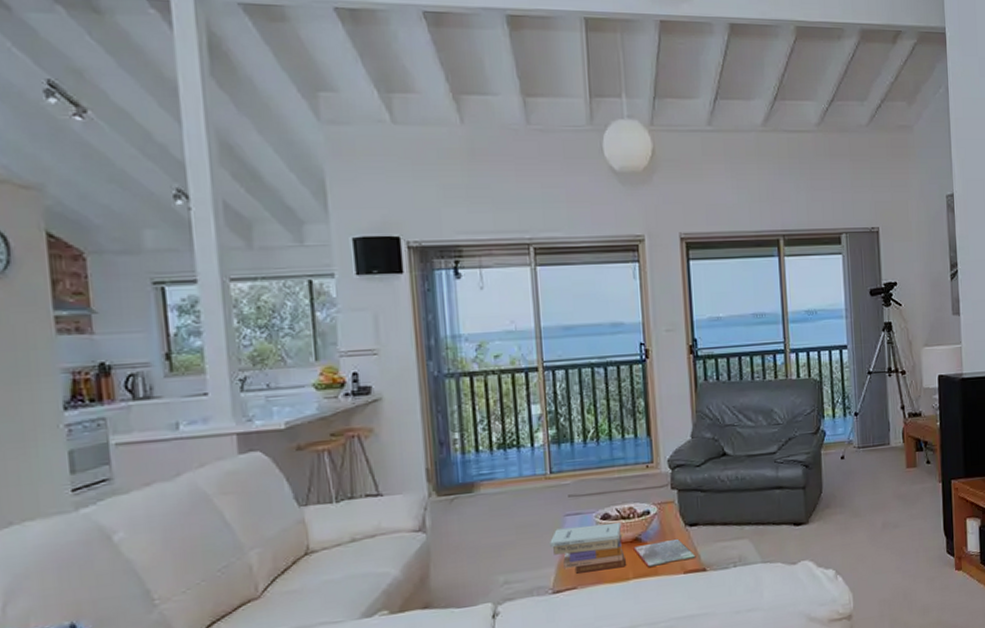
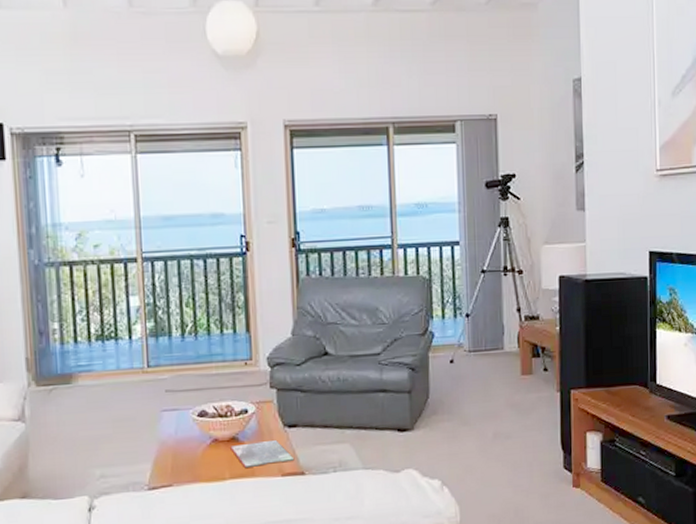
books: present [550,522,626,574] -> none [146,420,222,471]

